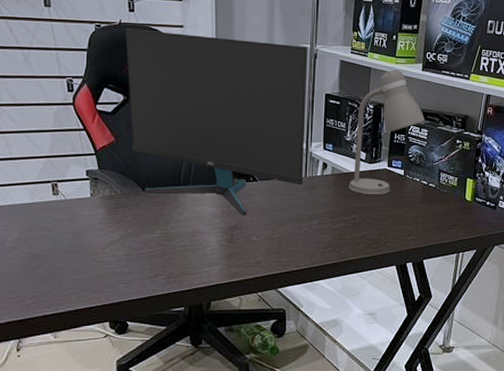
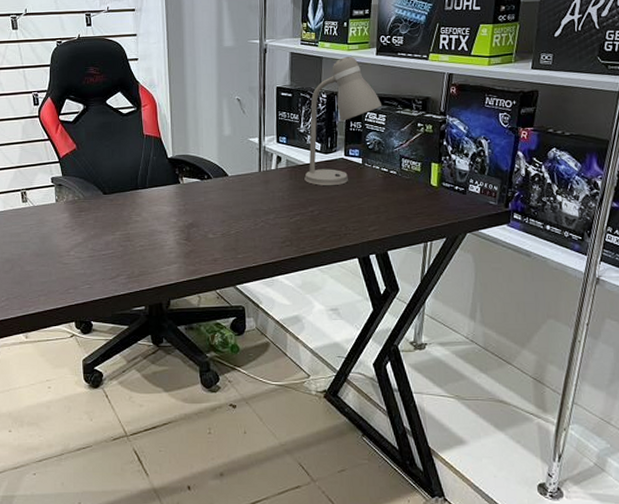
computer monitor: present [124,28,308,215] -> none [83,41,258,213]

